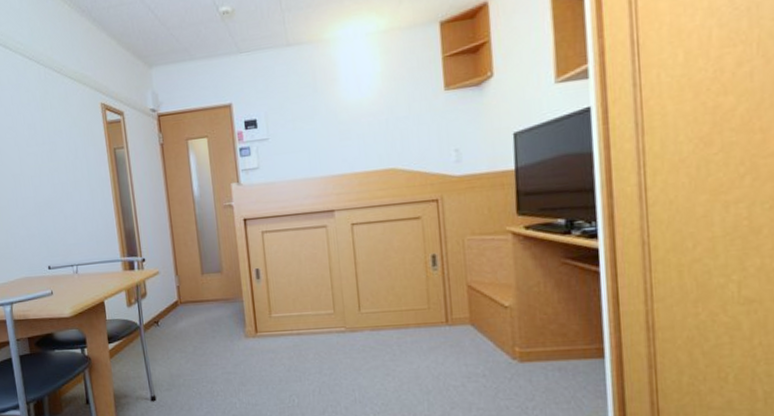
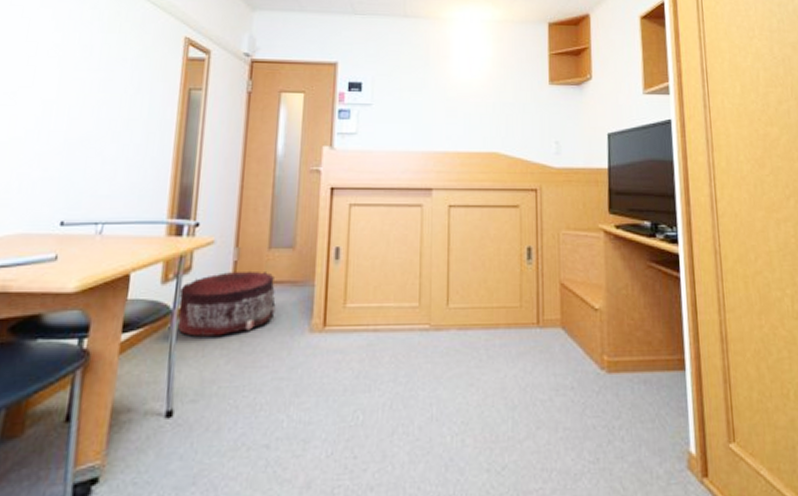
pouf: none [141,293,216,344] -> present [177,270,276,337]

